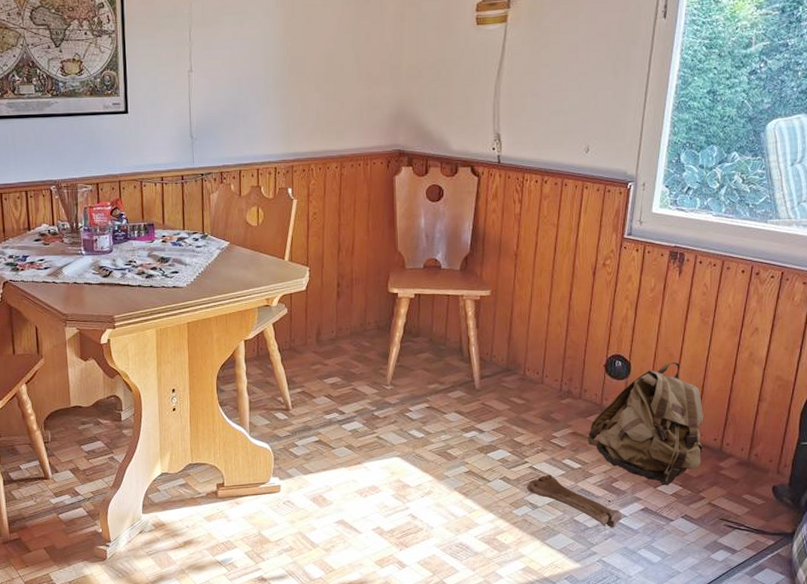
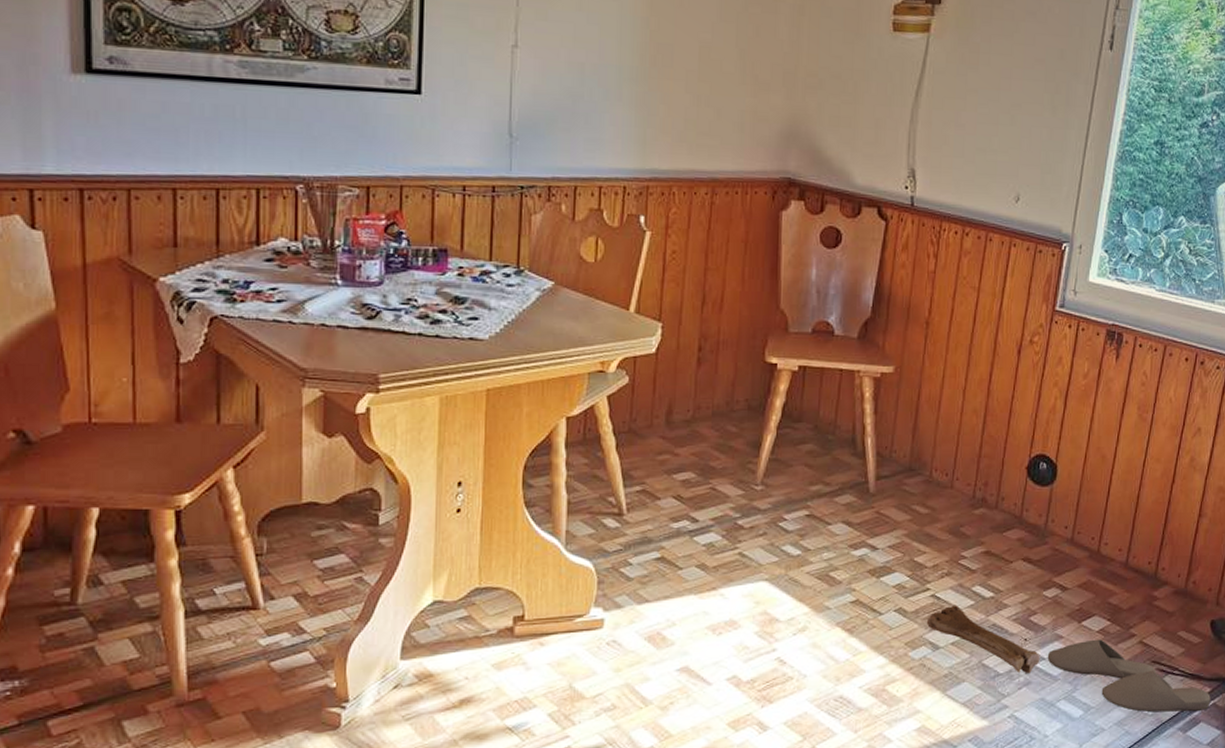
backpack: present [588,361,704,486] -> none [1003,465,1138,620]
slippers: none [628,501,774,560] -> present [1047,639,1211,712]

